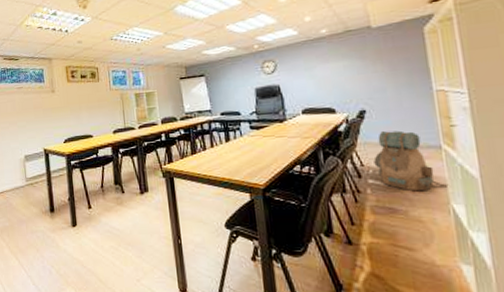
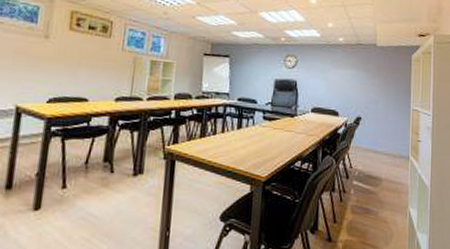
backpack: present [373,130,449,192] -> none [360,137,409,195]

